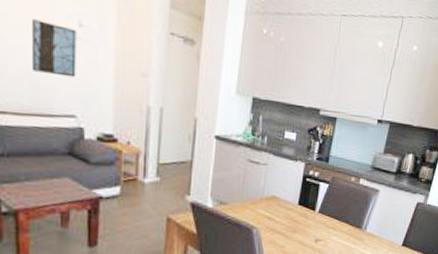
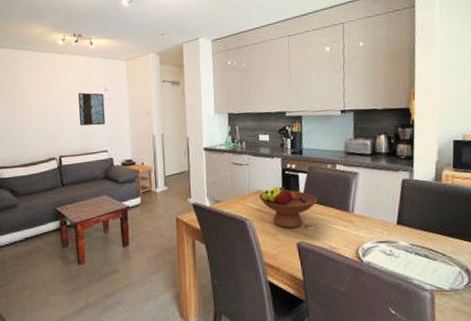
fruit bowl: none [272,194,334,242] -> present [259,186,318,229]

